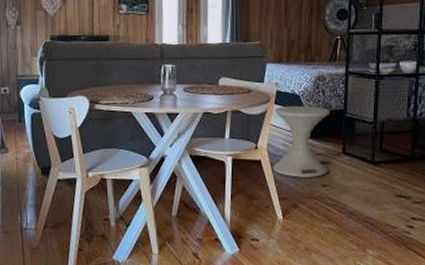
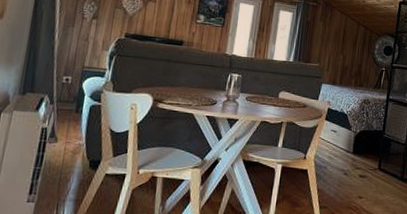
side table: present [273,106,329,178] -> none [317,123,371,189]

